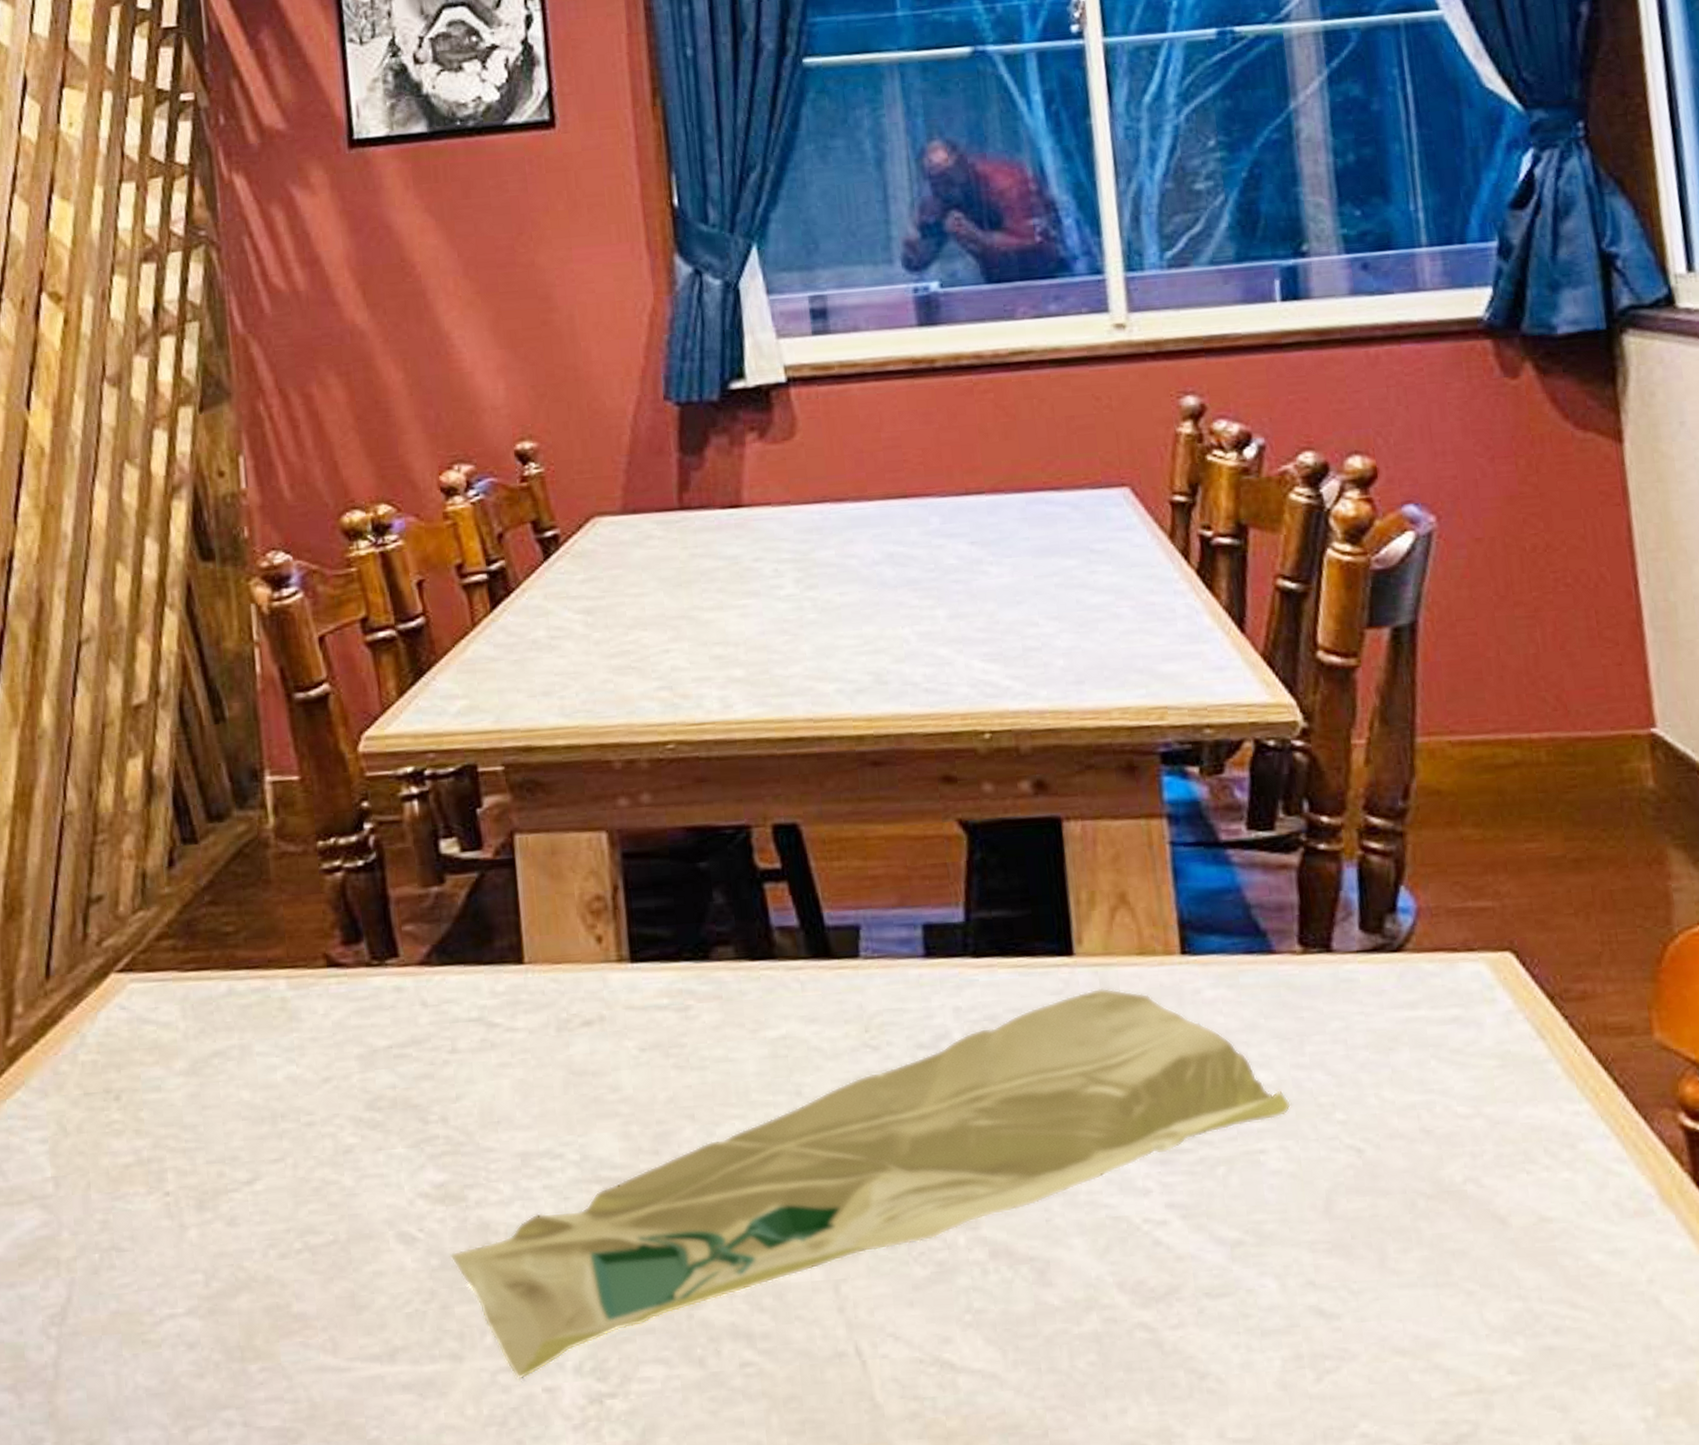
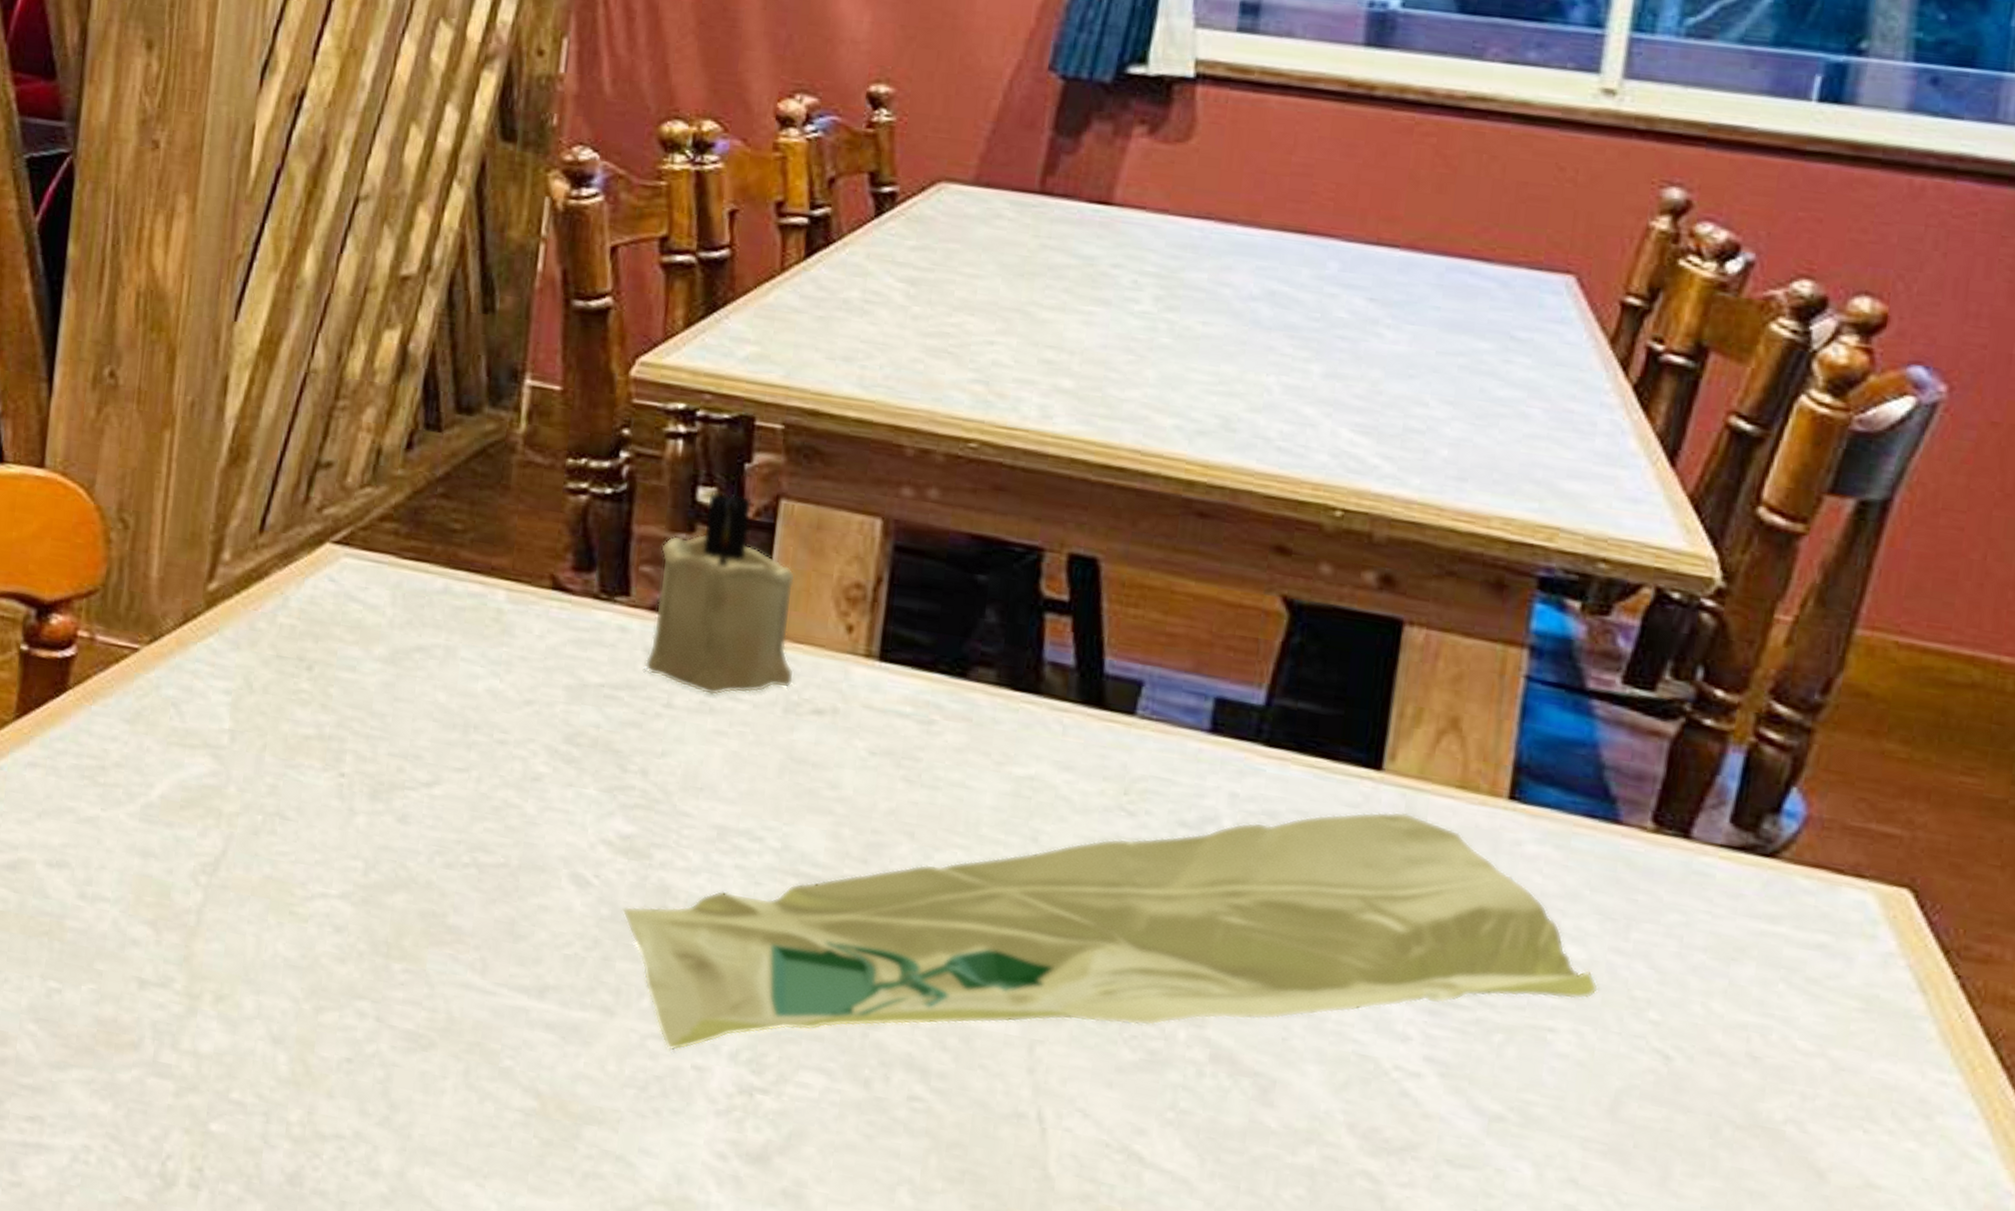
candle: none [418,838,560,1032] -> present [644,492,795,696]

